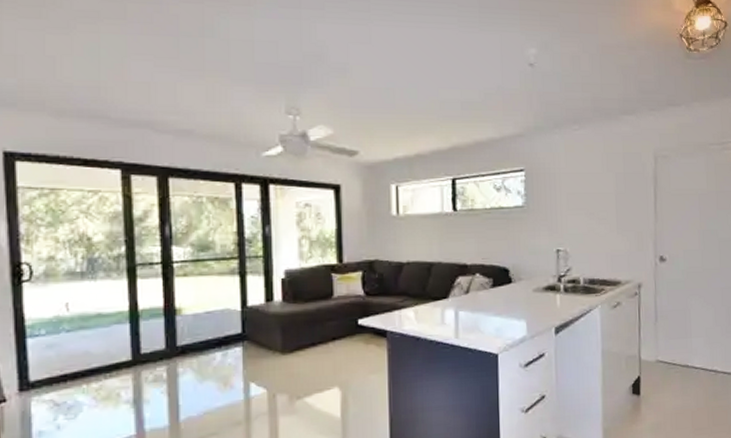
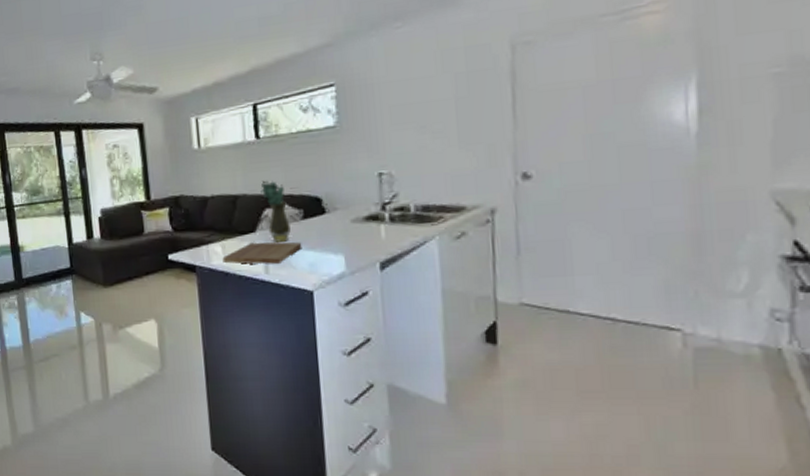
cutting board: none [414,308,490,330] -> present [222,242,302,265]
vase: none [455,250,481,308] -> present [261,180,291,242]

